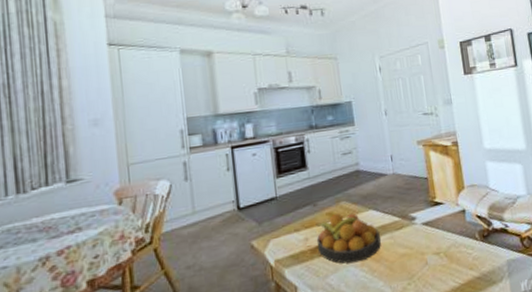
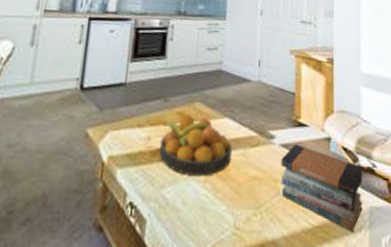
book stack: none [424,220,501,283] -> present [281,144,363,231]

